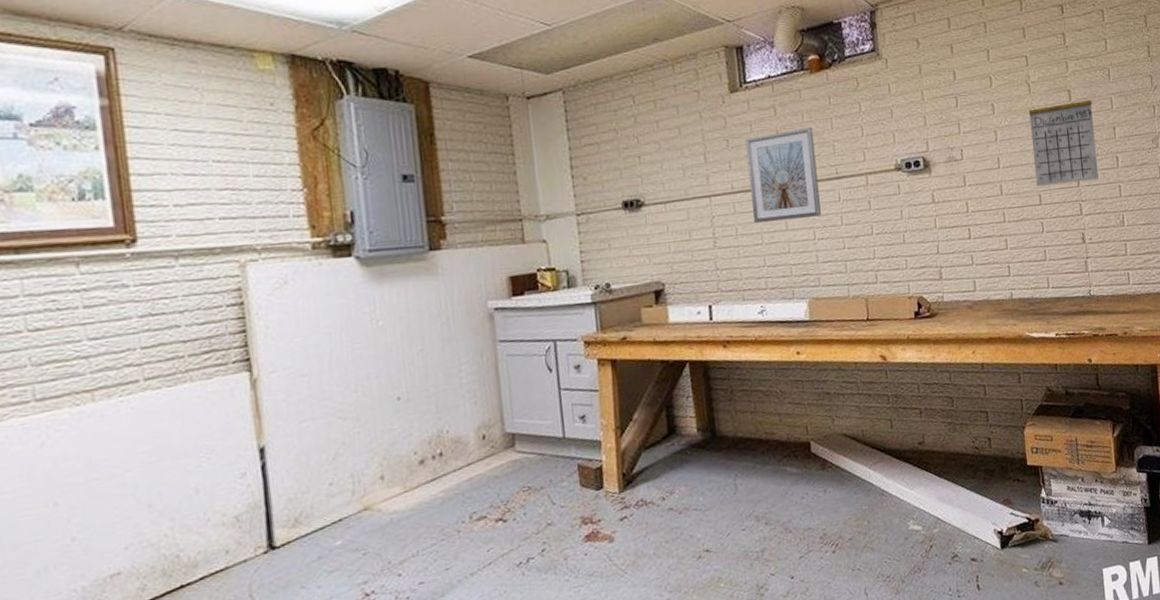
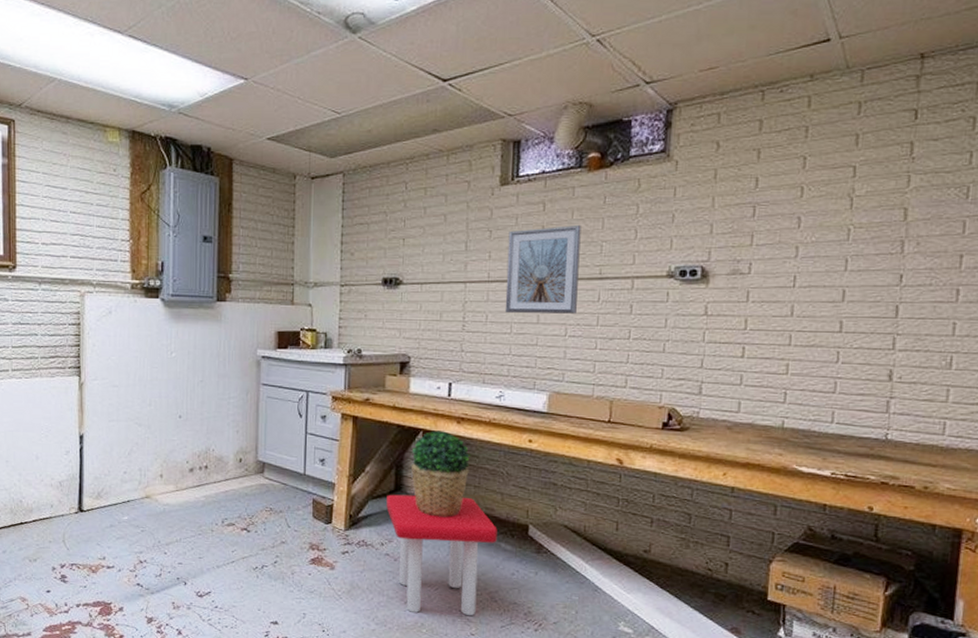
stool: none [661,426,782,568] -> present [386,494,497,616]
potted plant: none [681,358,743,455] -> present [411,430,470,517]
calendar: present [1029,87,1099,186] -> none [838,204,936,314]

